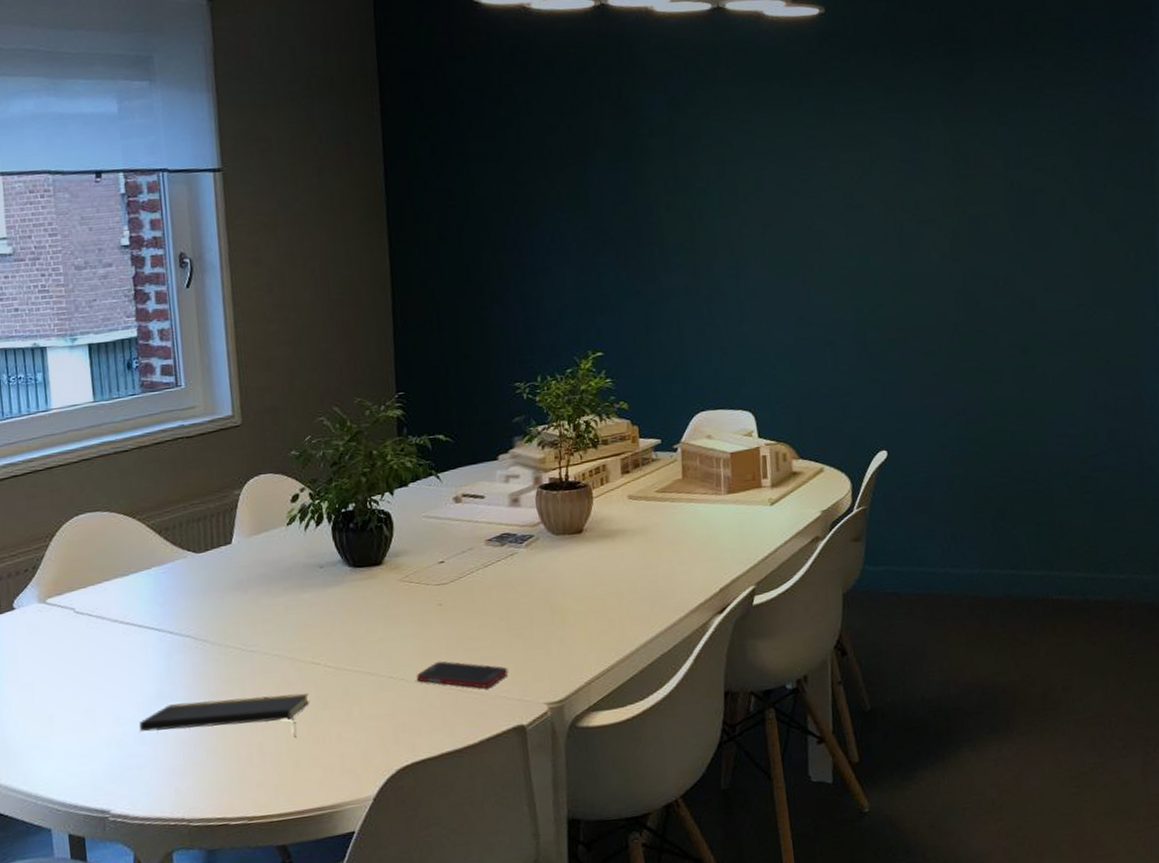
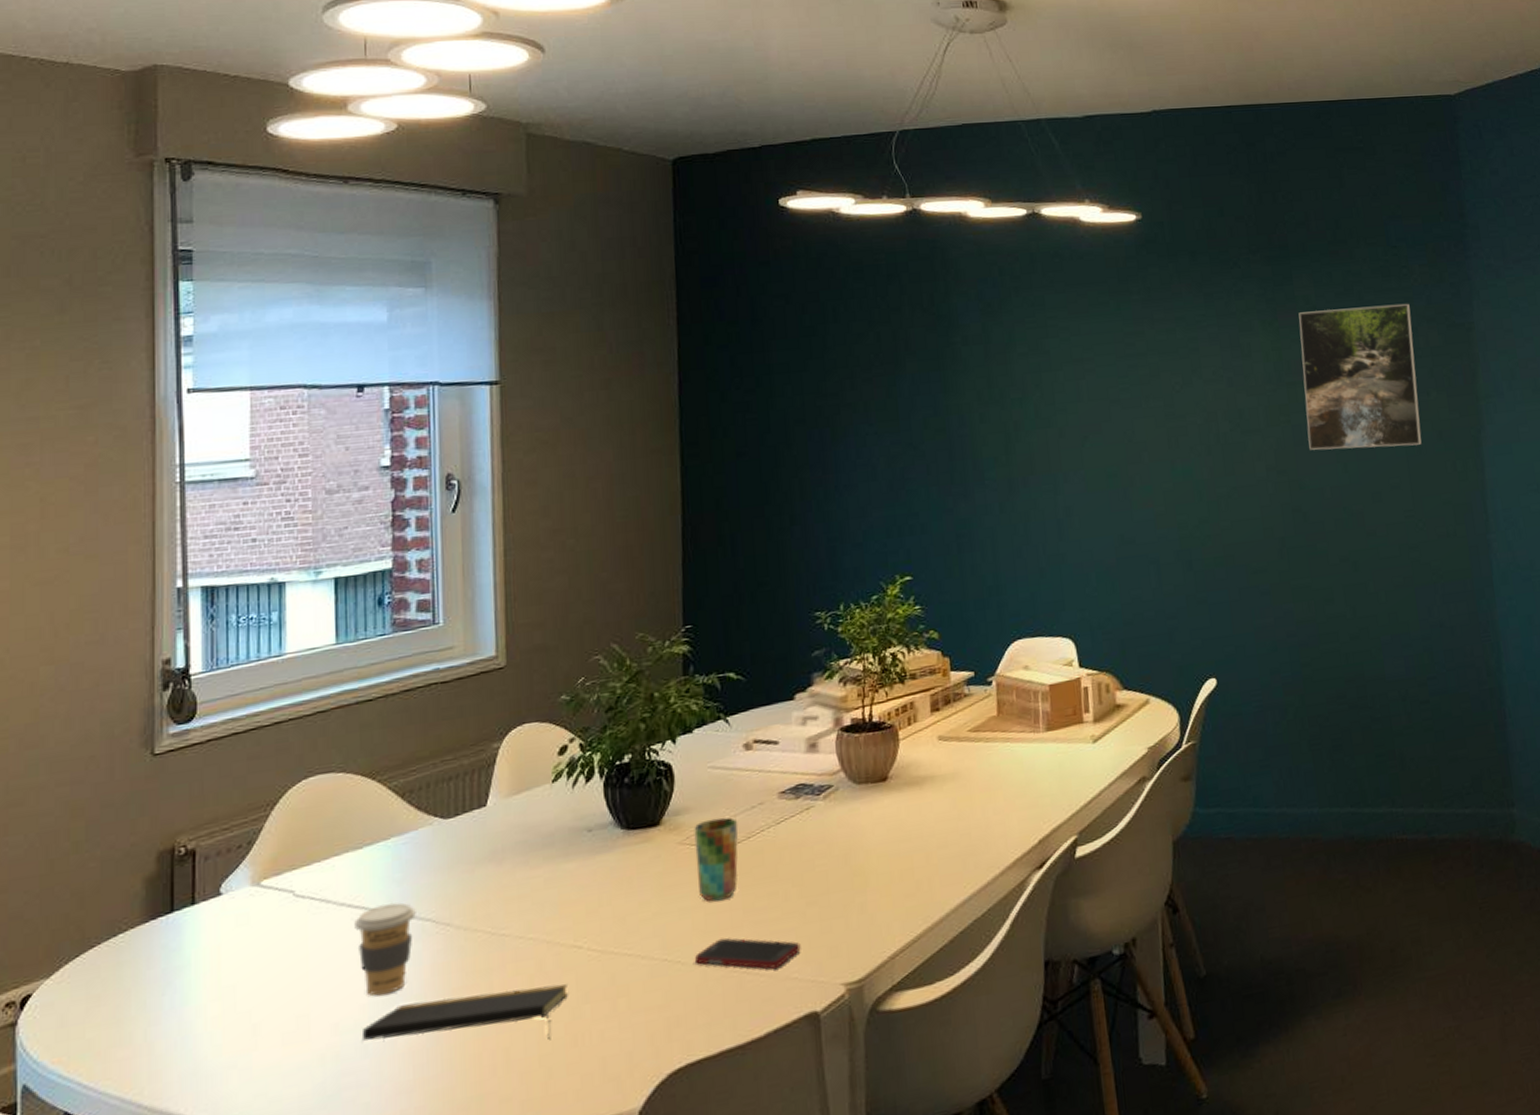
coffee cup: none [126,620,178,696] -> present [354,902,416,996]
cup: none [412,560,452,631] -> present [694,817,739,902]
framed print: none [978,96,1096,240] -> present [1298,303,1422,450]

